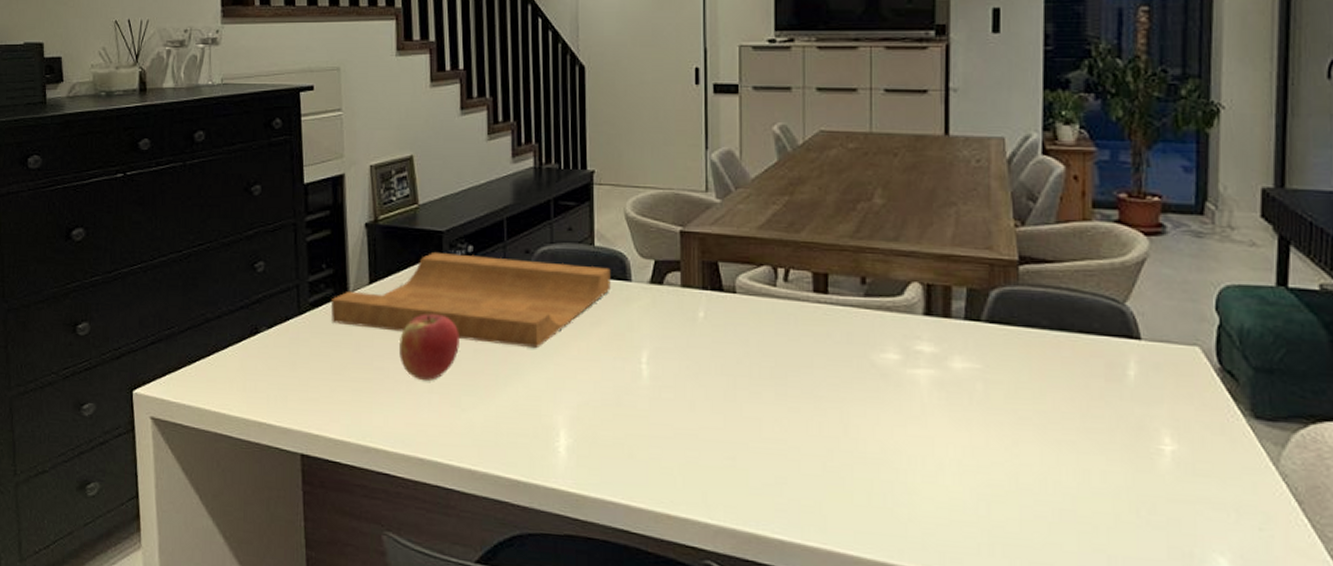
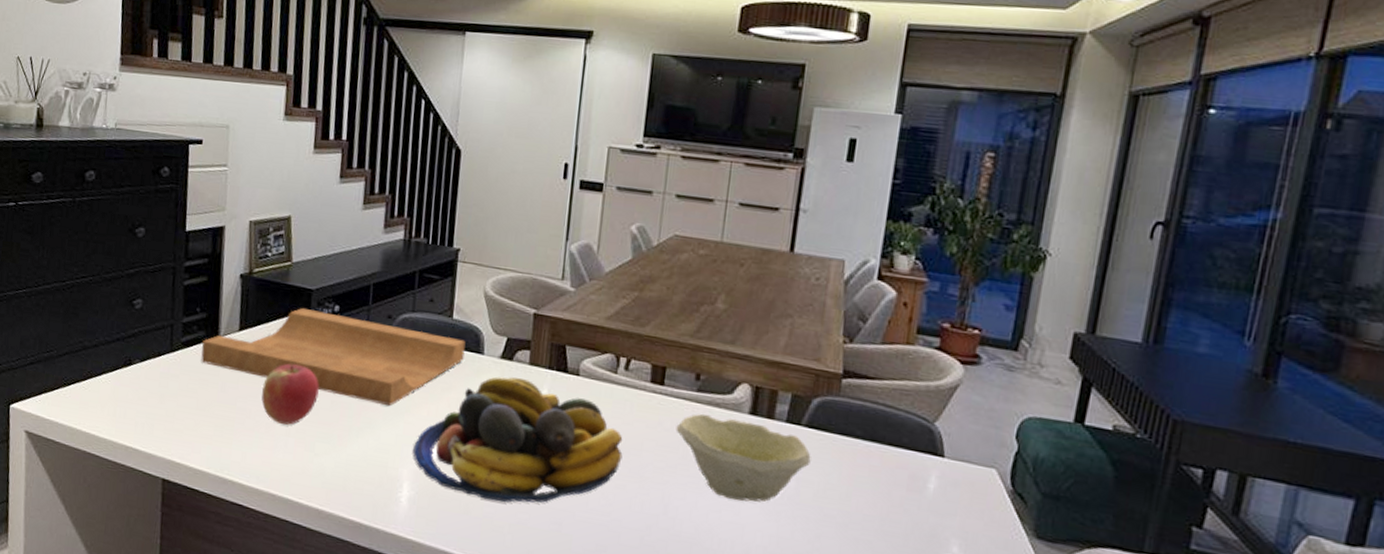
fruit bowl: none [567,302,792,441] -> present [413,376,623,503]
bowl: none [846,320,997,412] -> present [676,413,811,502]

